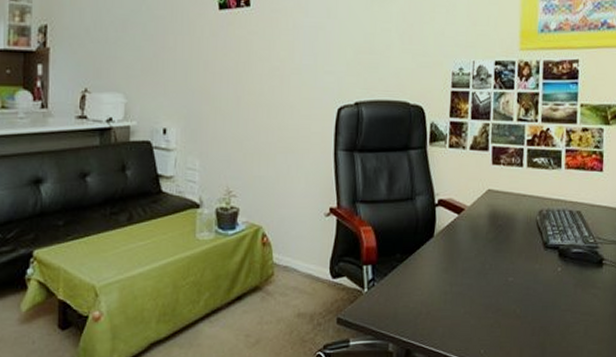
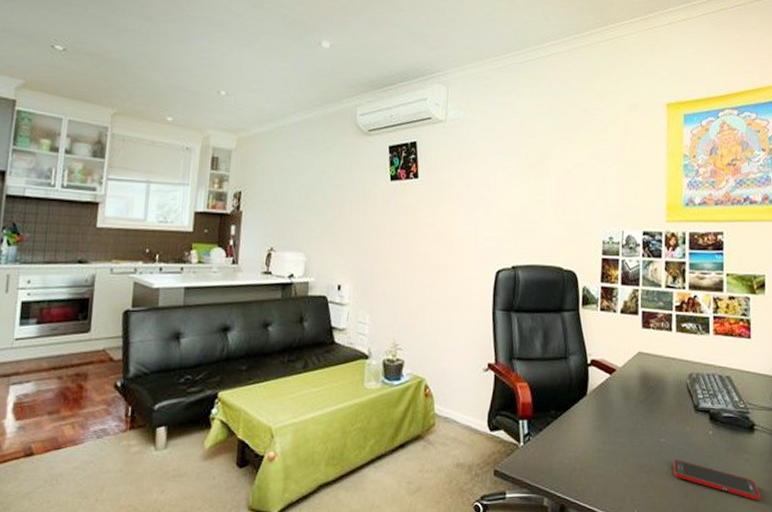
cell phone: none [520,298,607,334] -> present [673,459,761,500]

